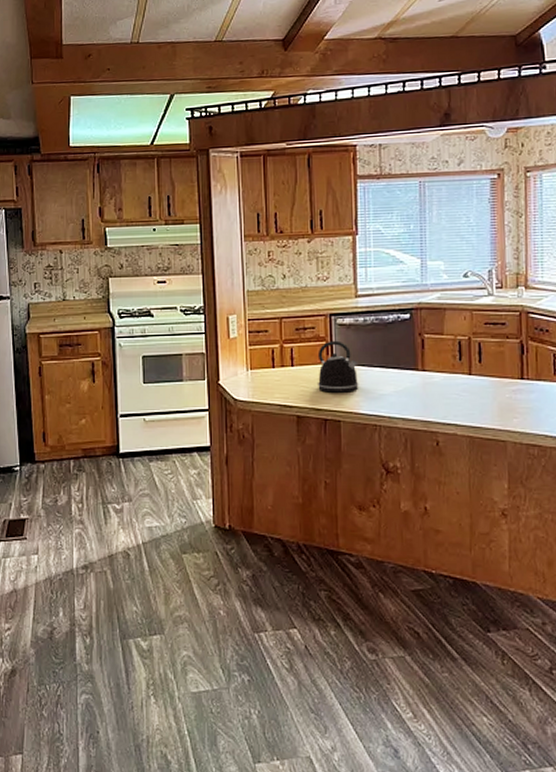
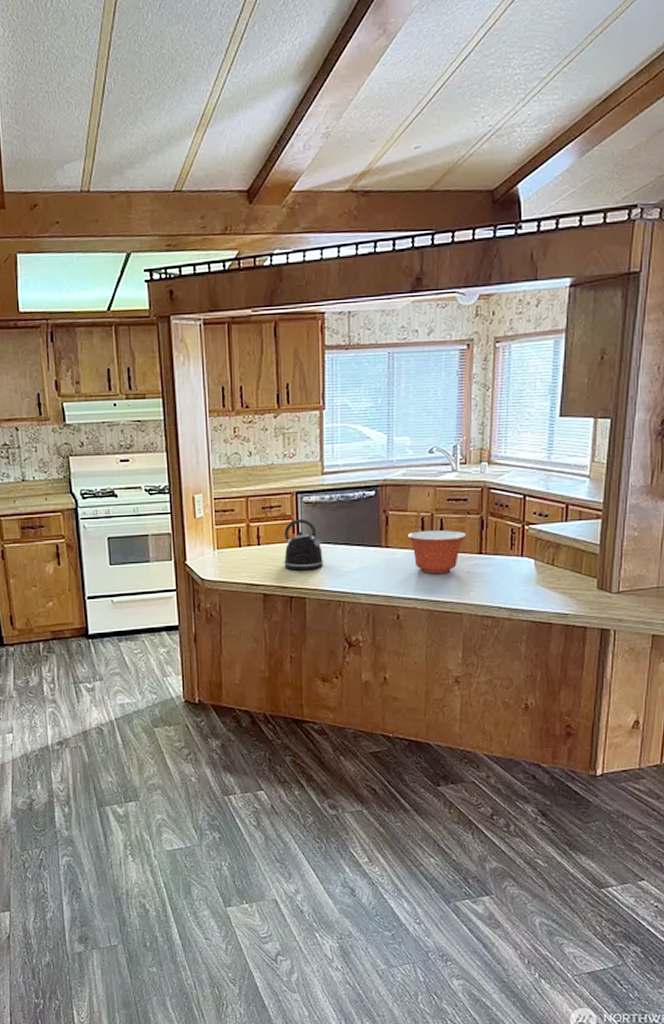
mixing bowl: none [444,354,506,399] -> present [407,530,466,574]

